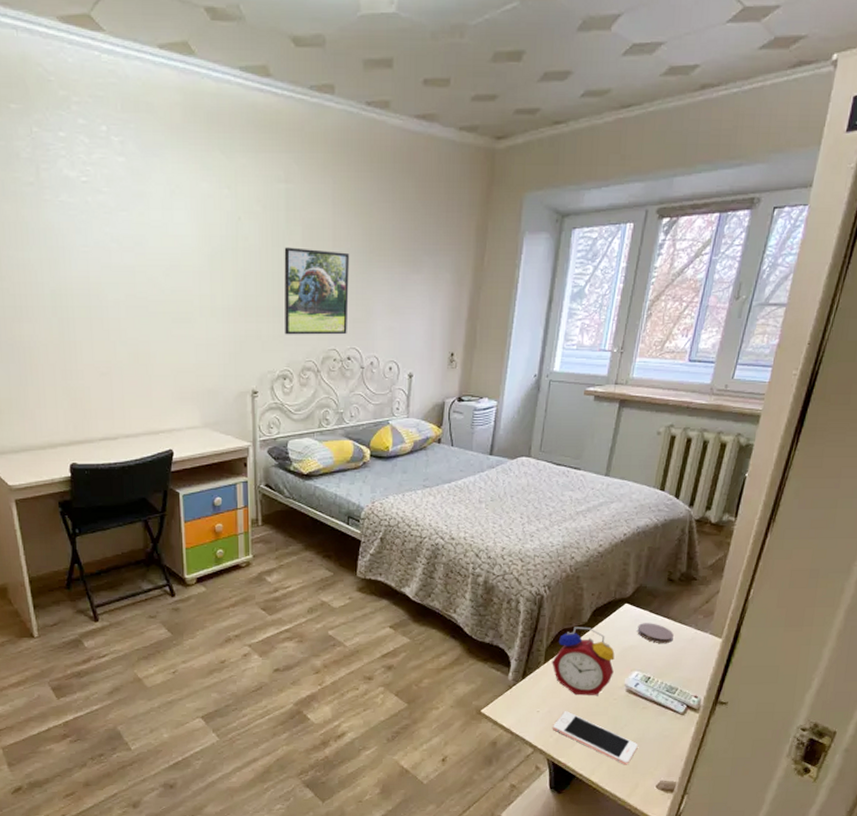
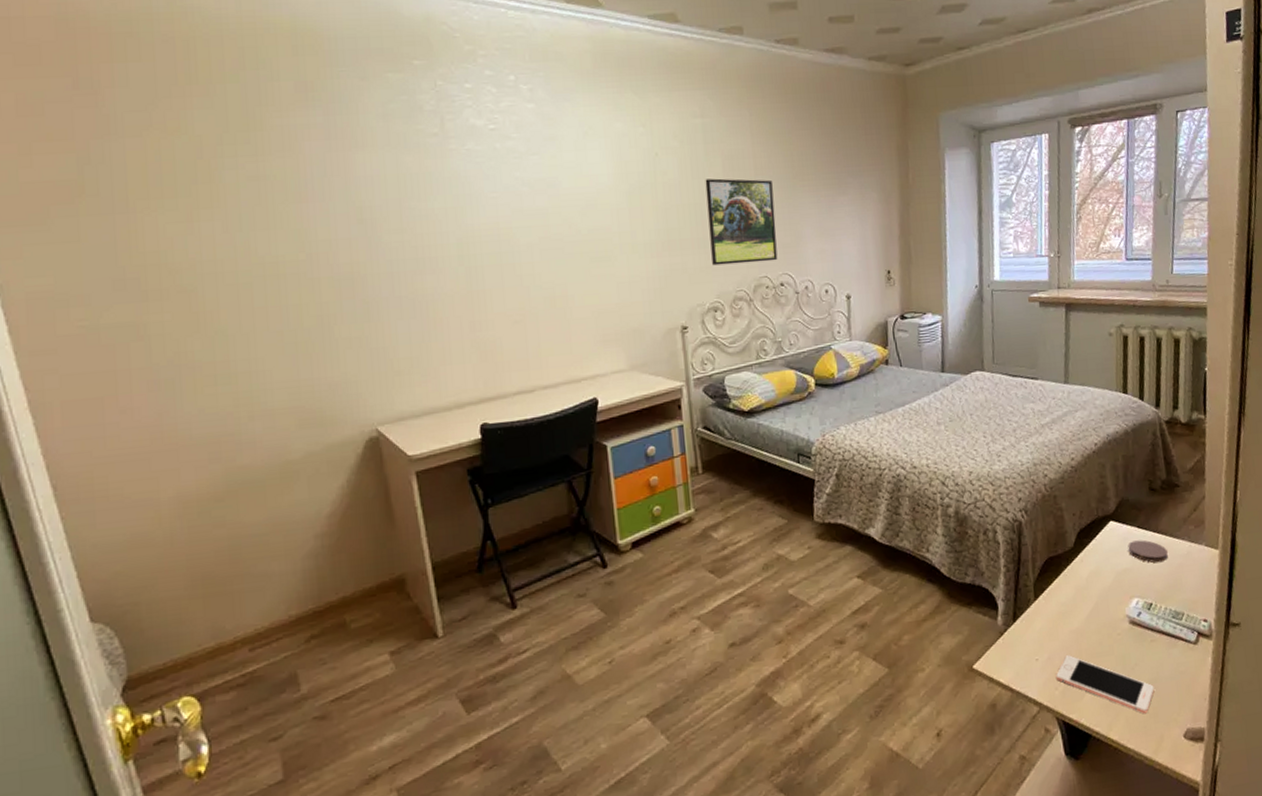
alarm clock: present [552,627,615,696] -> none [1043,552,1112,634]

